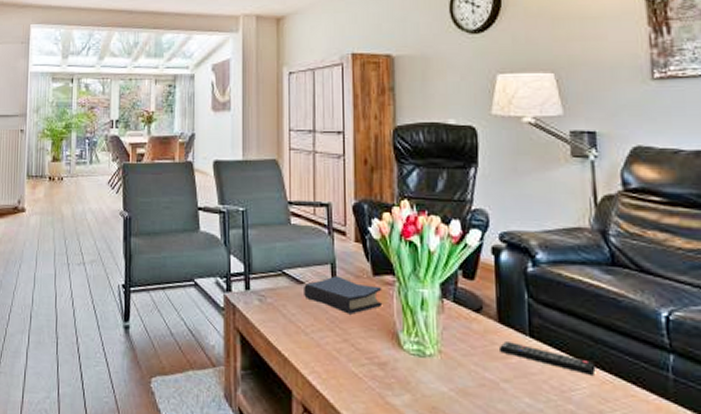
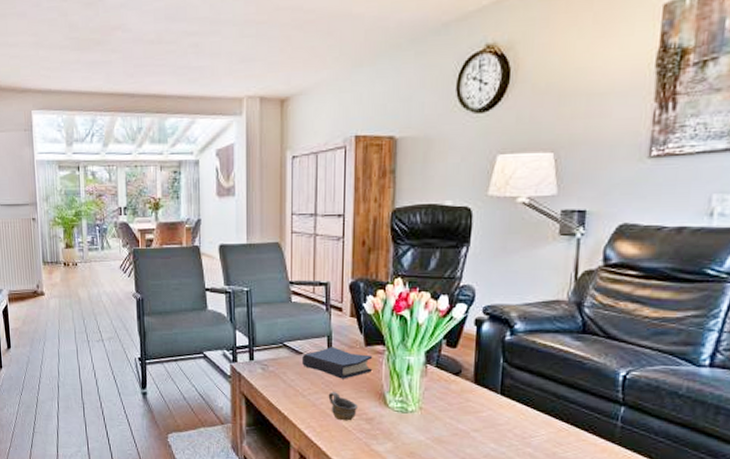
cup: none [334,329,369,366] -> present [328,392,359,421]
remote control: present [498,342,596,375] -> none [472,399,555,425]

